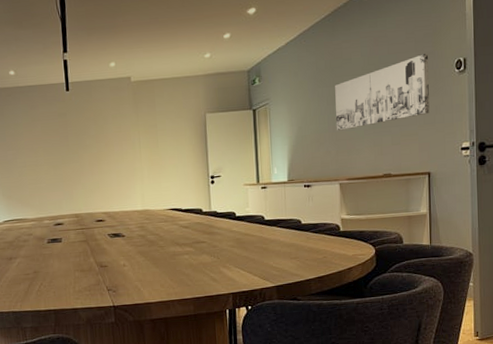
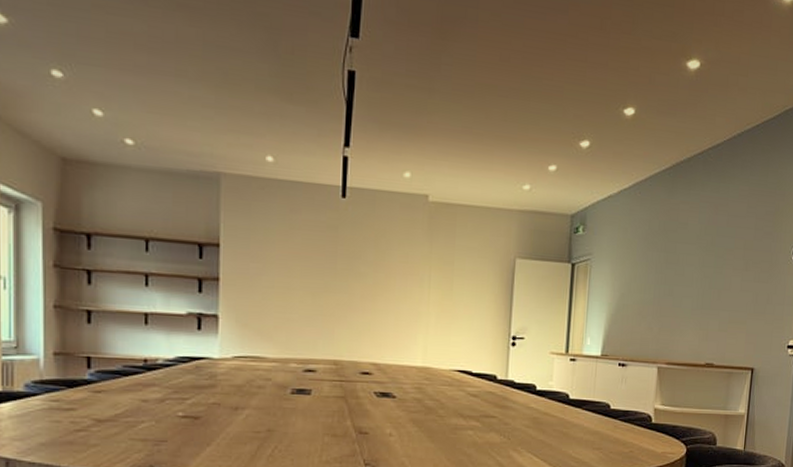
wall art: present [335,54,430,131] -> none [661,233,768,306]

